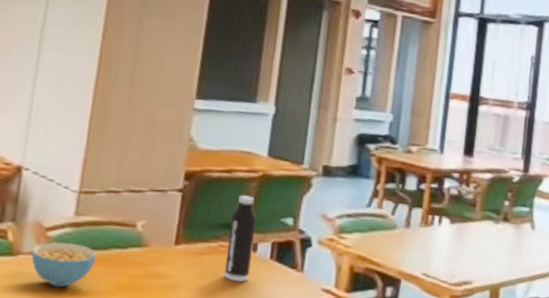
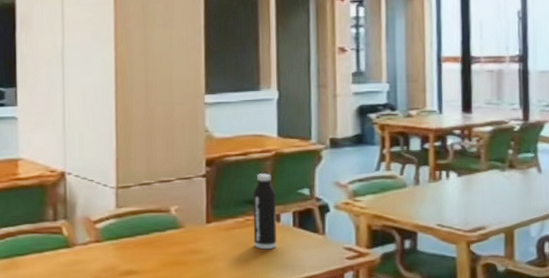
cereal bowl: present [31,241,97,288] -> none [85,231,141,270]

